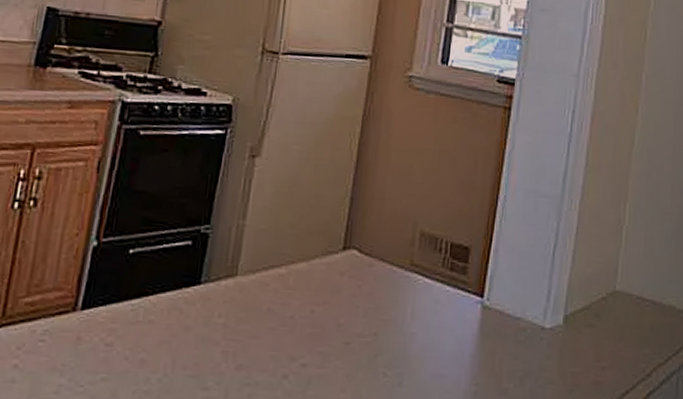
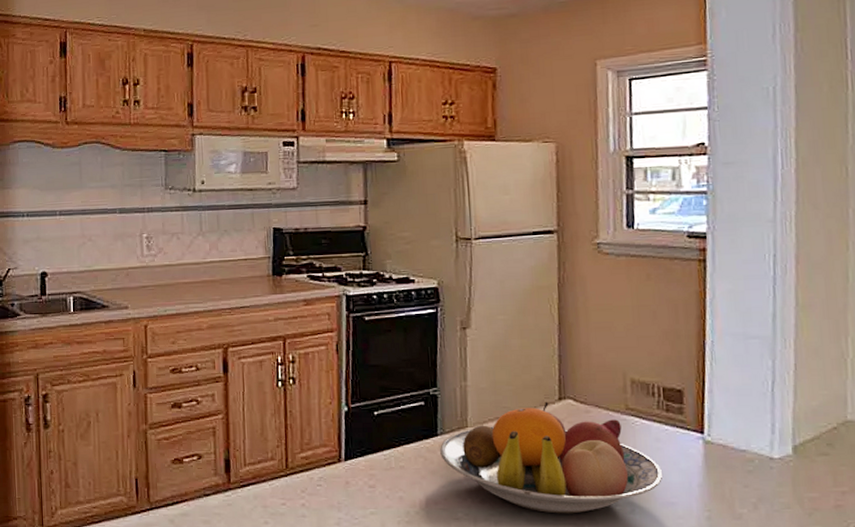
fruit bowl: none [199,250,436,386] -> present [440,401,662,514]

